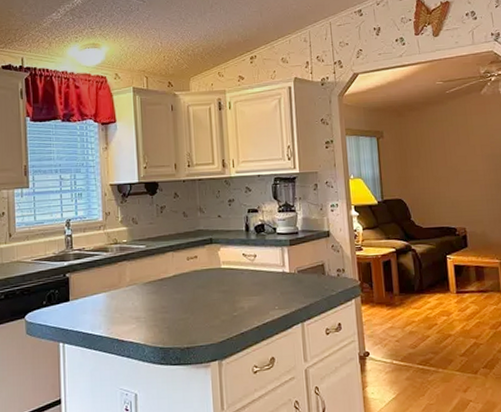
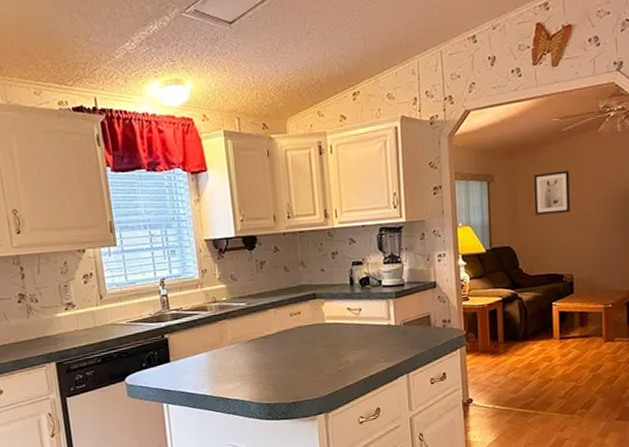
wall art: none [421,129,459,170] -> present [533,170,570,215]

